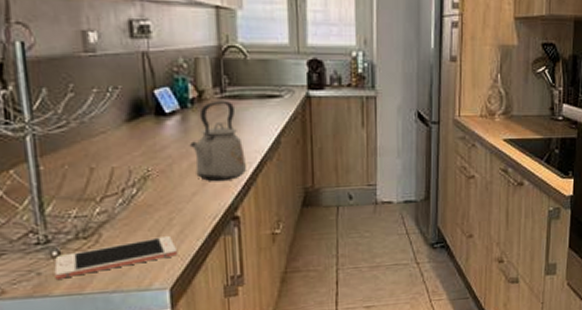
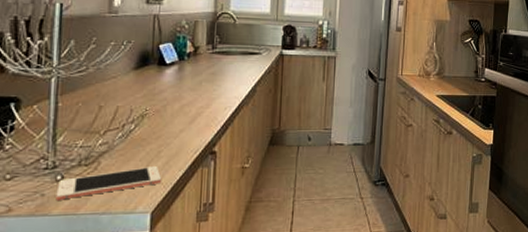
kettle: present [189,100,246,182] -> none [182,55,227,122]

